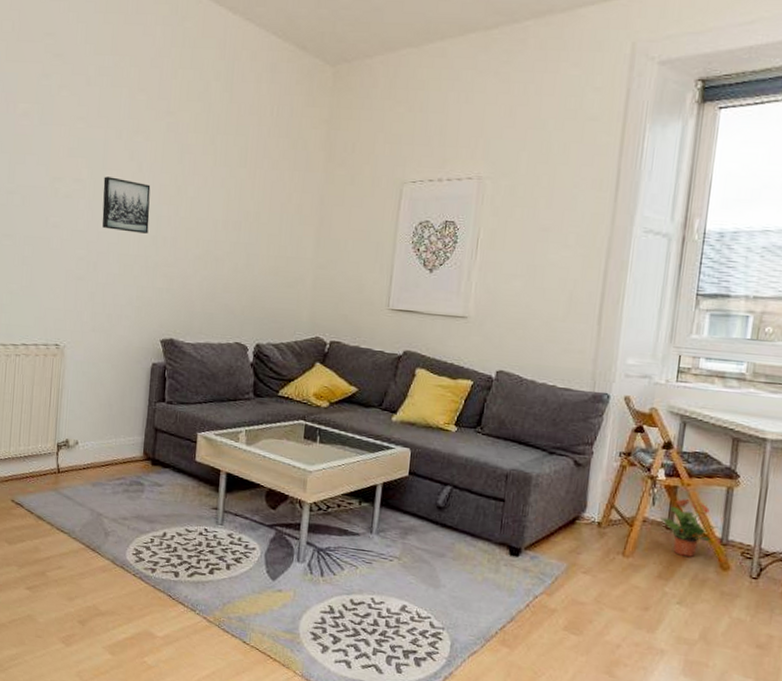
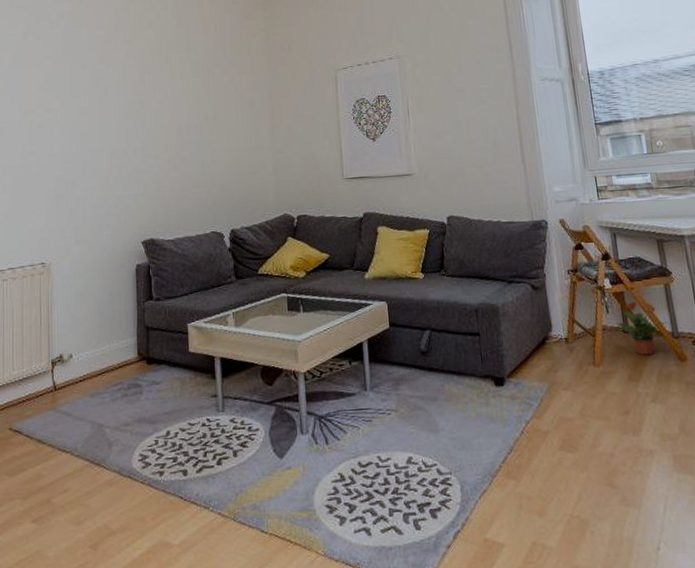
wall art: present [102,176,151,234] -> none [73,103,119,149]

